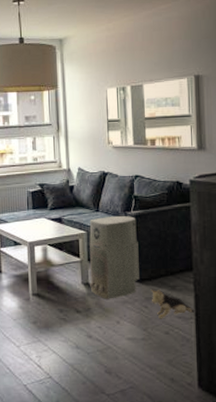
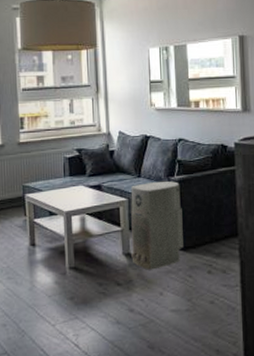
plush toy: present [150,289,195,319] -> none [195,256,241,289]

